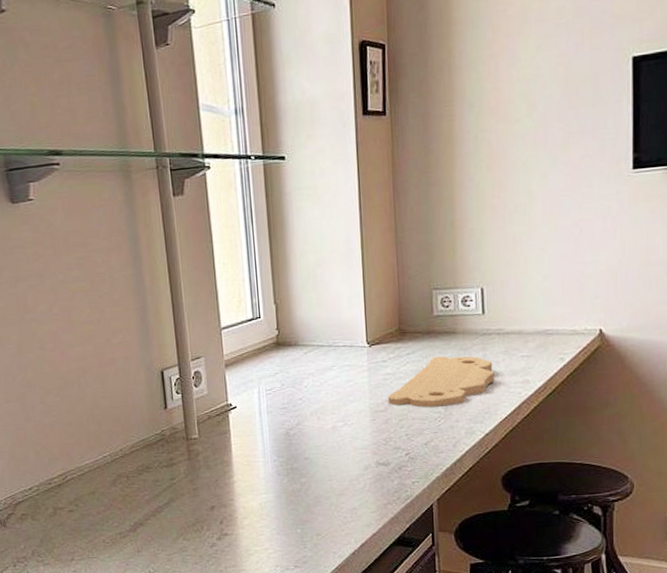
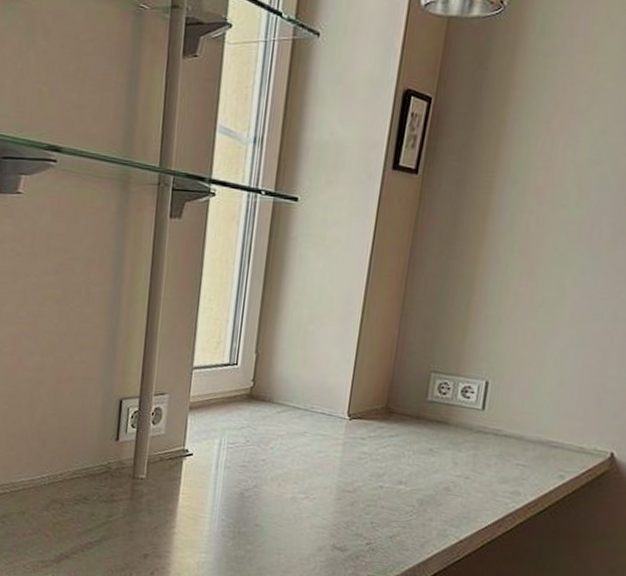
cutting board: present [388,356,495,407] -> none [358,445,483,501]

